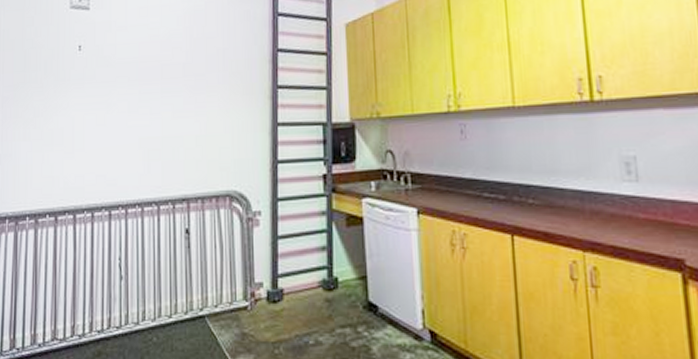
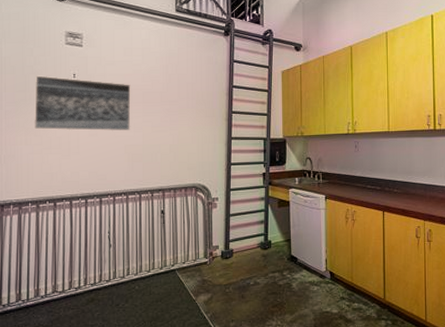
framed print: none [33,50,147,120] -> present [33,75,131,131]

